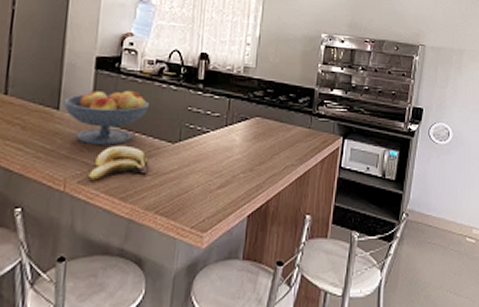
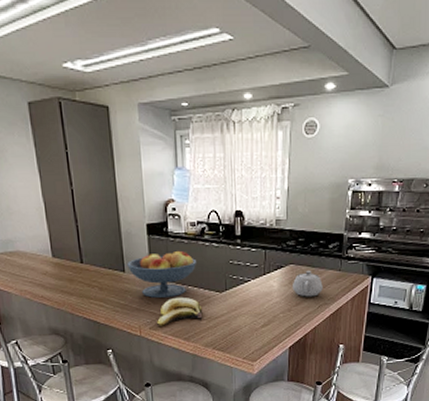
teapot: none [257,126,291,156] -> present [293,271,323,297]

